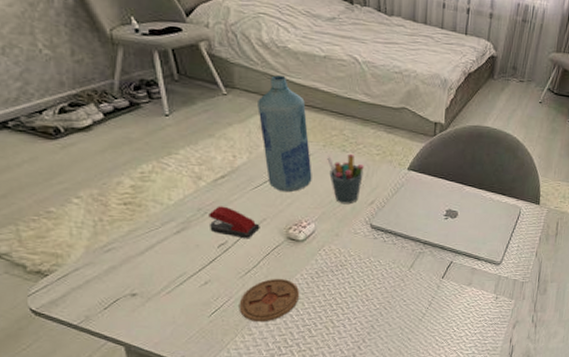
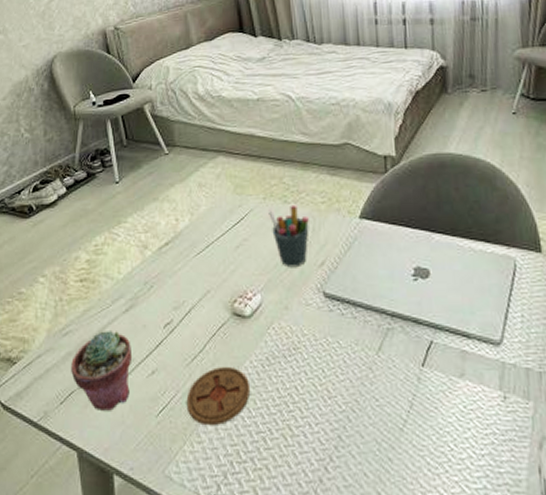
potted succulent: none [116,249,185,314] -> present [71,331,133,411]
stapler: present [209,206,260,239] -> none [155,277,205,317]
bottle: present [257,75,312,193] -> none [197,126,254,257]

